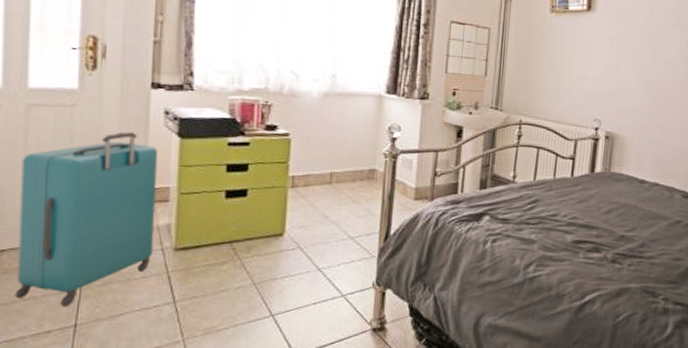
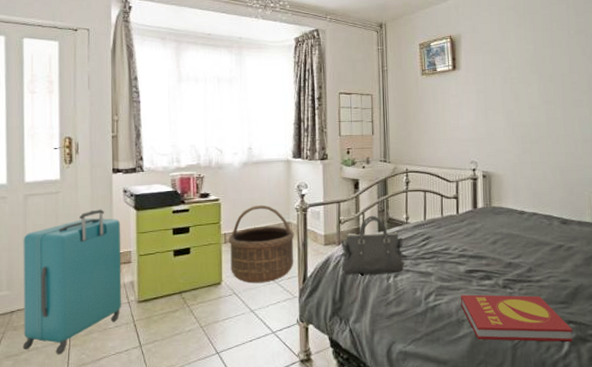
basket: none [296,145,380,238] -> present [228,204,295,284]
shoulder bag: none [431,170,509,238] -> present [340,215,406,275]
book: none [562,267,679,325] -> present [460,294,573,342]

